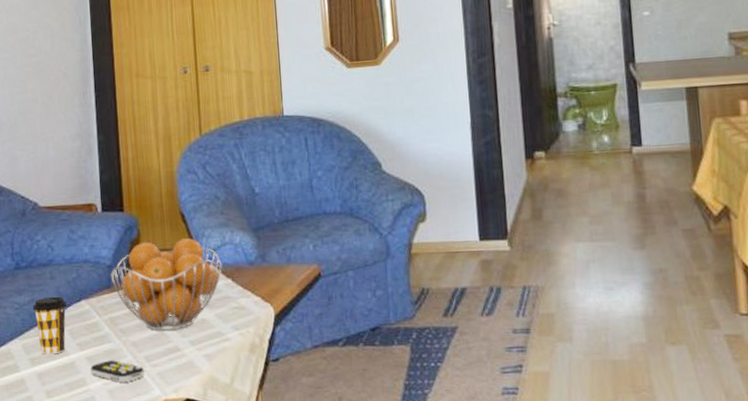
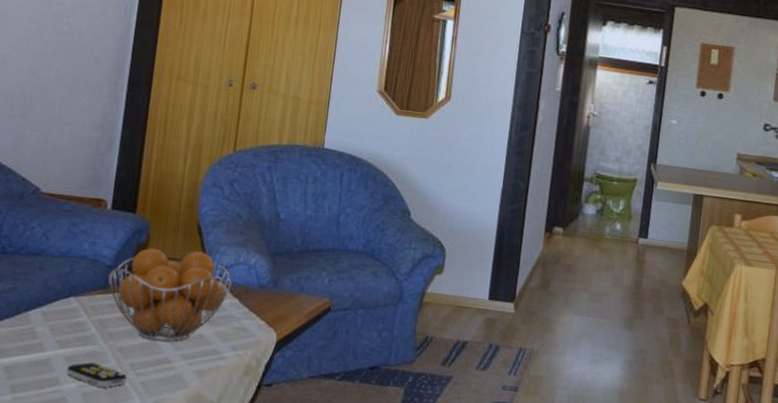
coffee cup: present [32,296,67,355] -> none [11,288,54,349]

